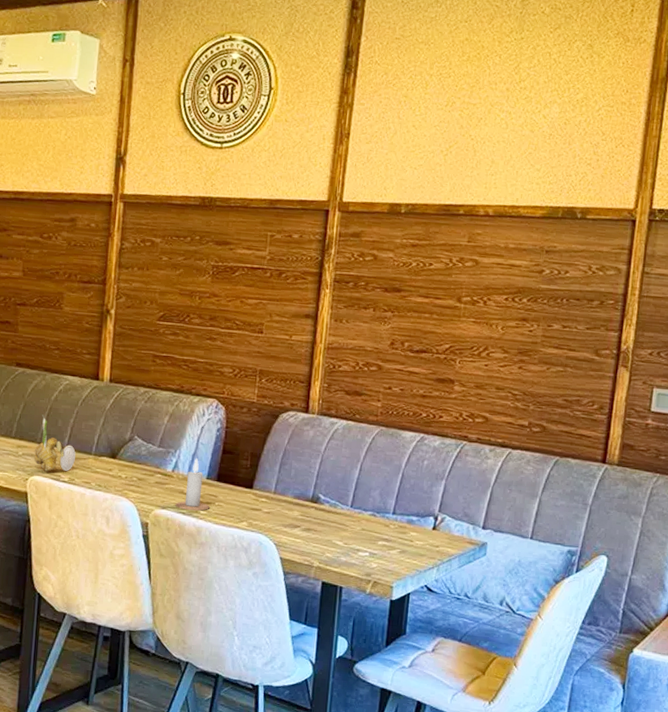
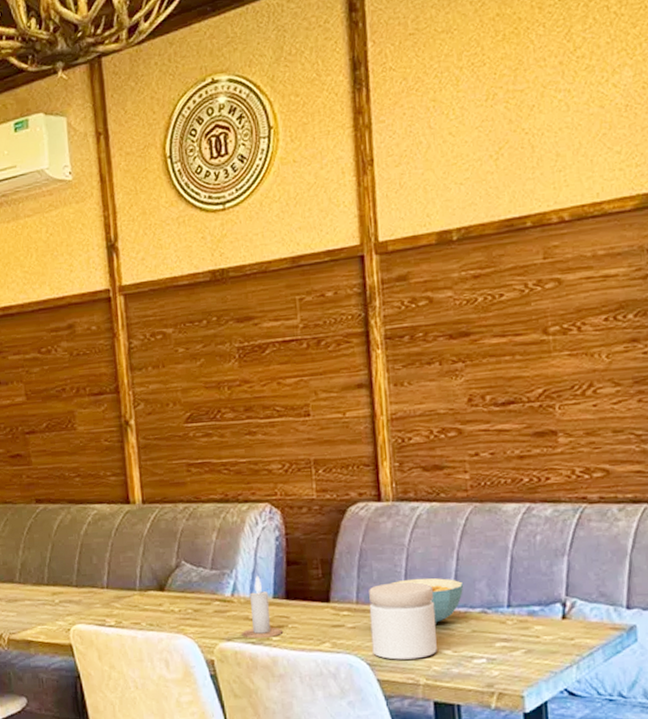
plant: present [34,415,76,472] -> none [72,553,119,617]
jar: none [280,480,338,546] -> present [369,582,437,660]
cereal bowl: none [304,480,362,520] -> present [390,578,464,624]

